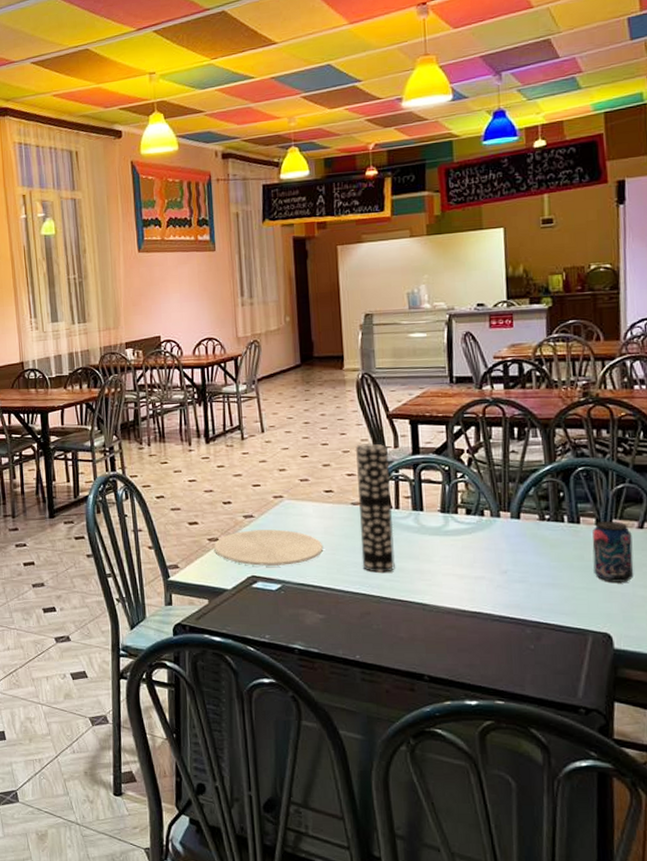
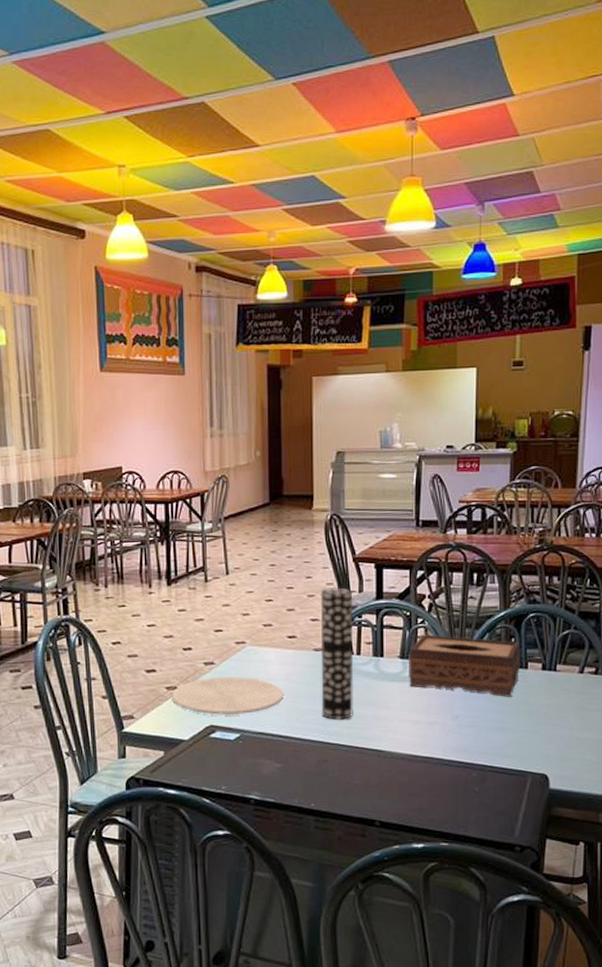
tissue box: none [450,488,571,552] -> present [409,634,520,697]
beverage can: present [592,520,634,582] -> none [537,665,573,725]

